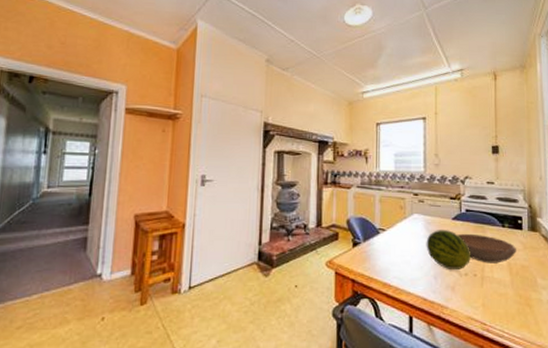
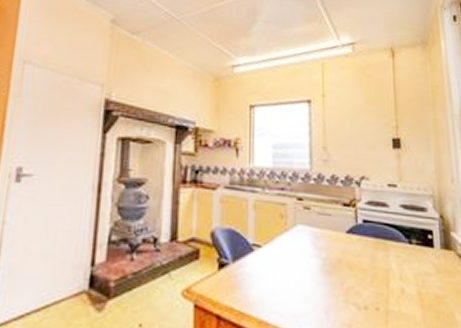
fruit: present [426,230,470,271] -> none [314,247,371,303]
bowl: present [458,233,516,264] -> none [354,251,428,293]

